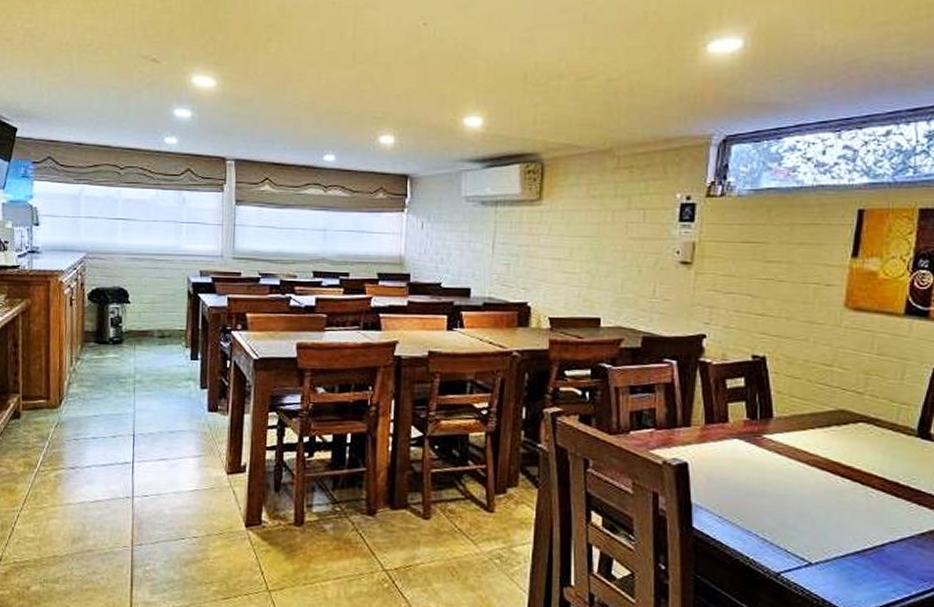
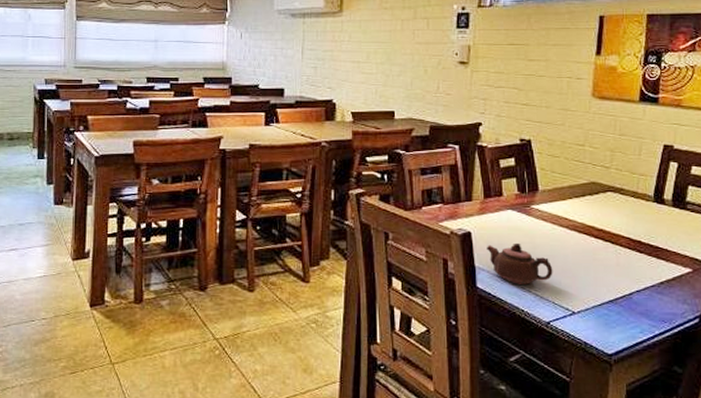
teapot: none [706,478,787,528] -> present [487,242,553,285]

